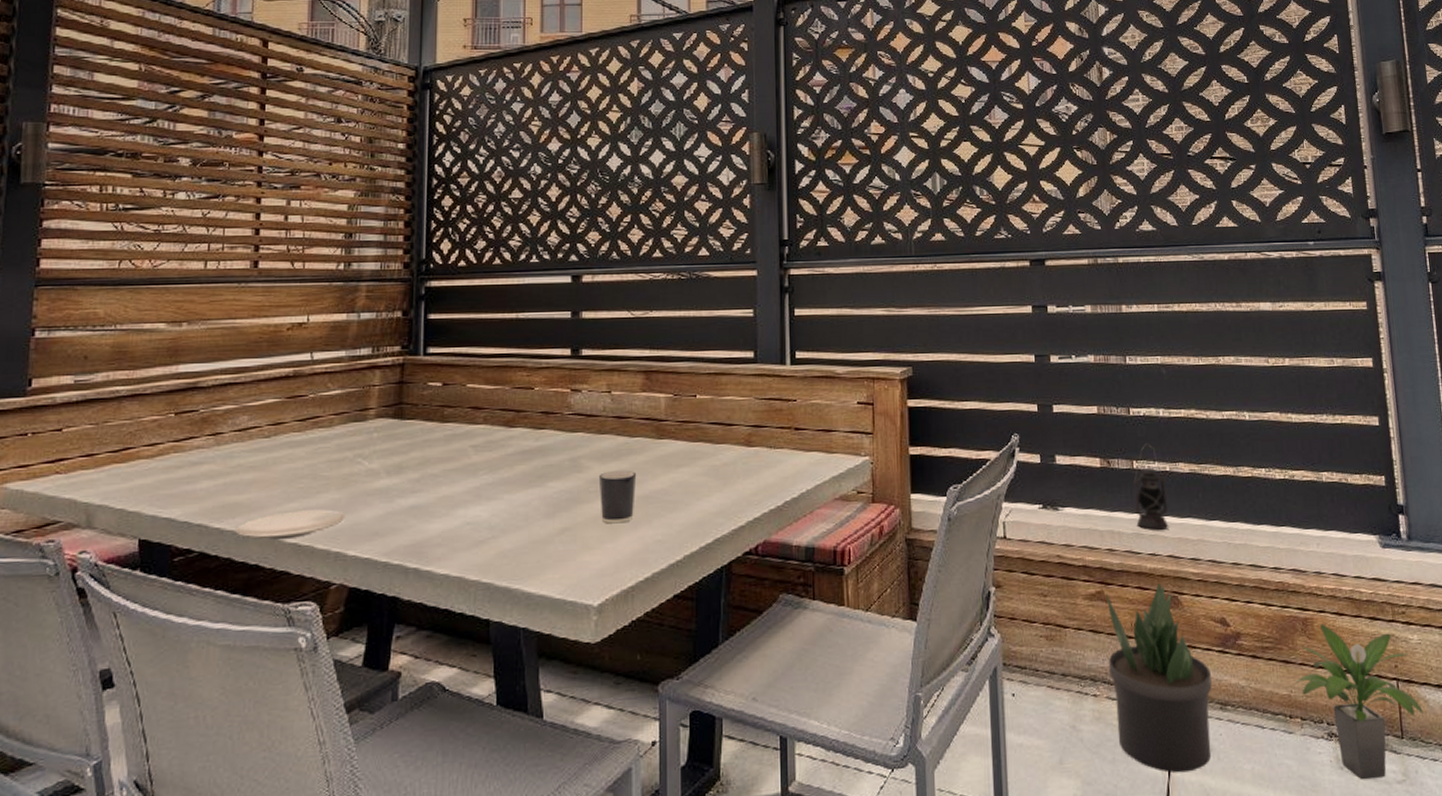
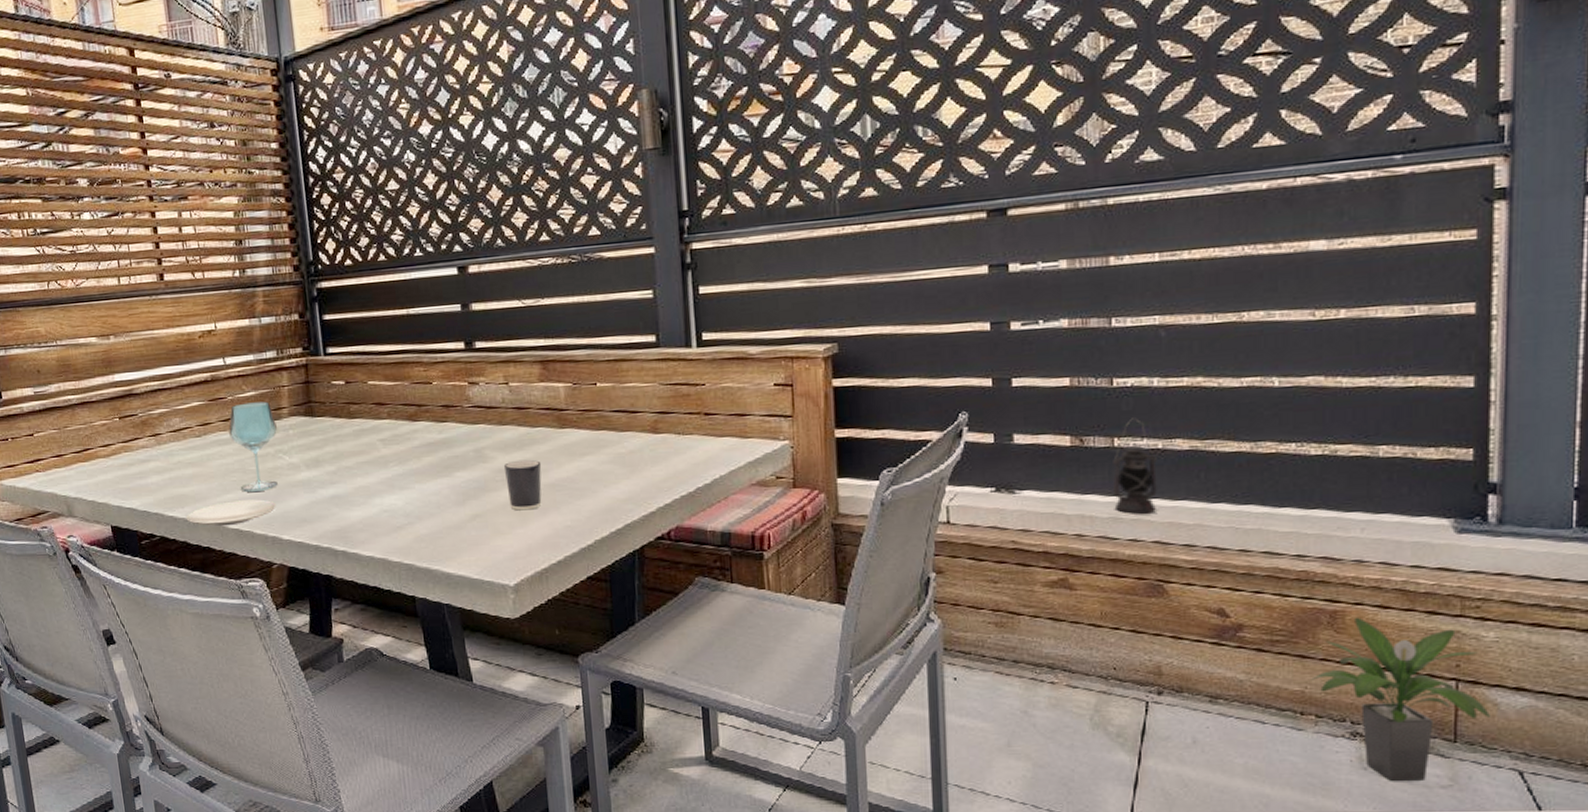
wine glass: none [304,401,361,501] -> present [228,401,278,492]
planter: present [1105,582,1212,773] -> none [1069,570,1200,762]

